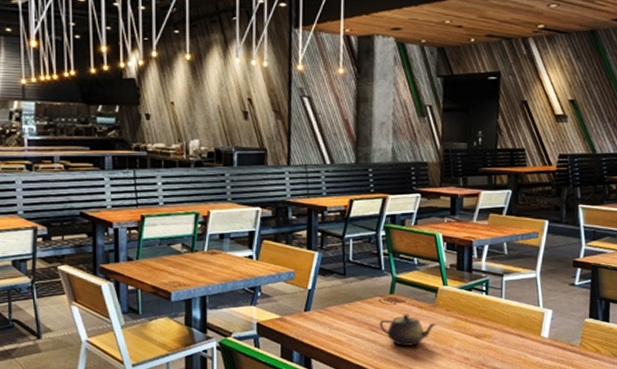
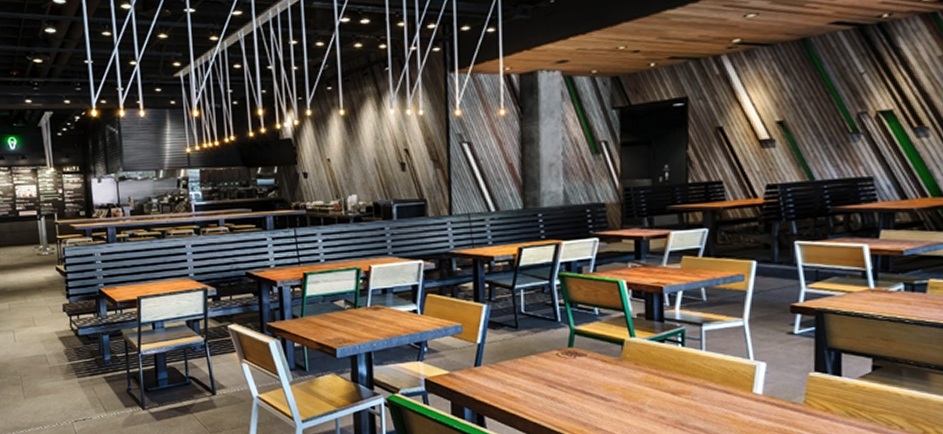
teapot: present [379,314,438,346] -> none [557,368,625,403]

